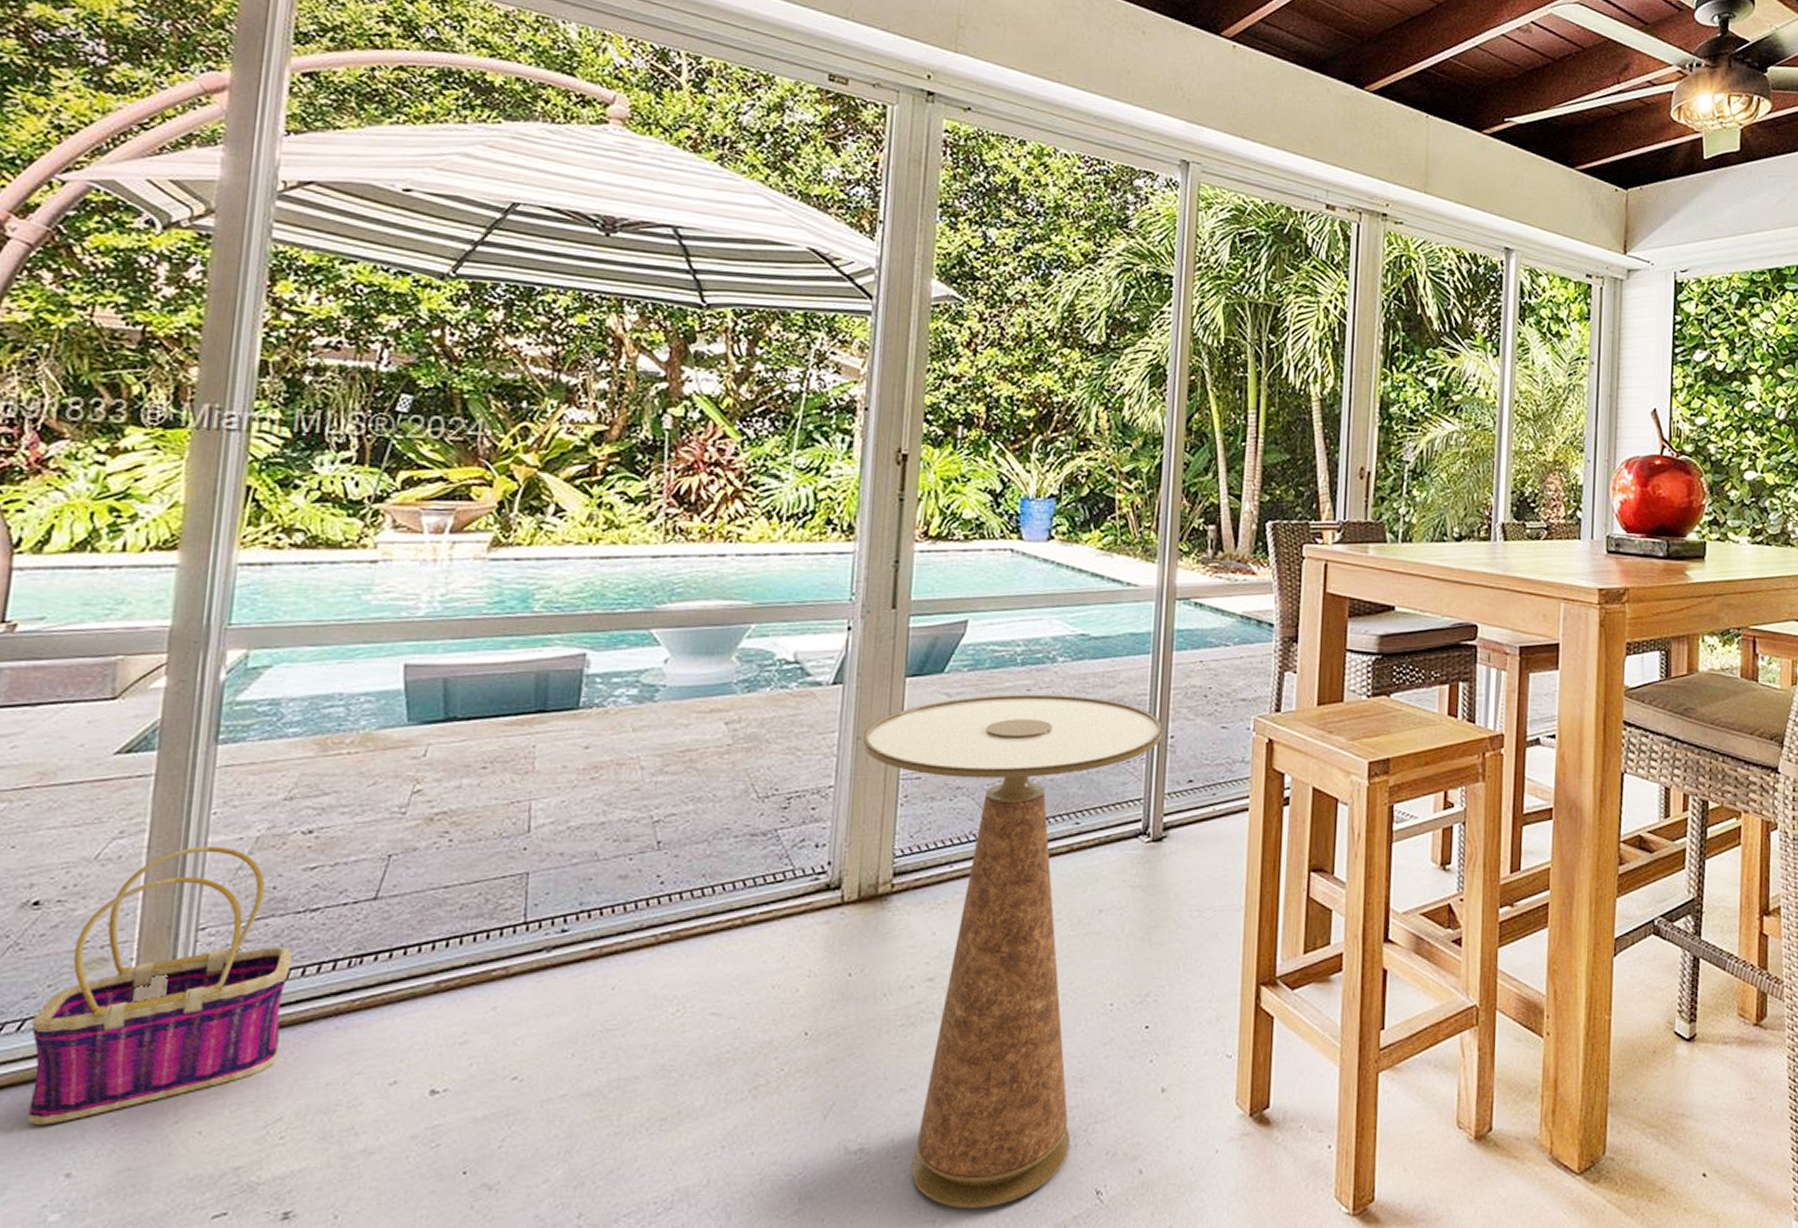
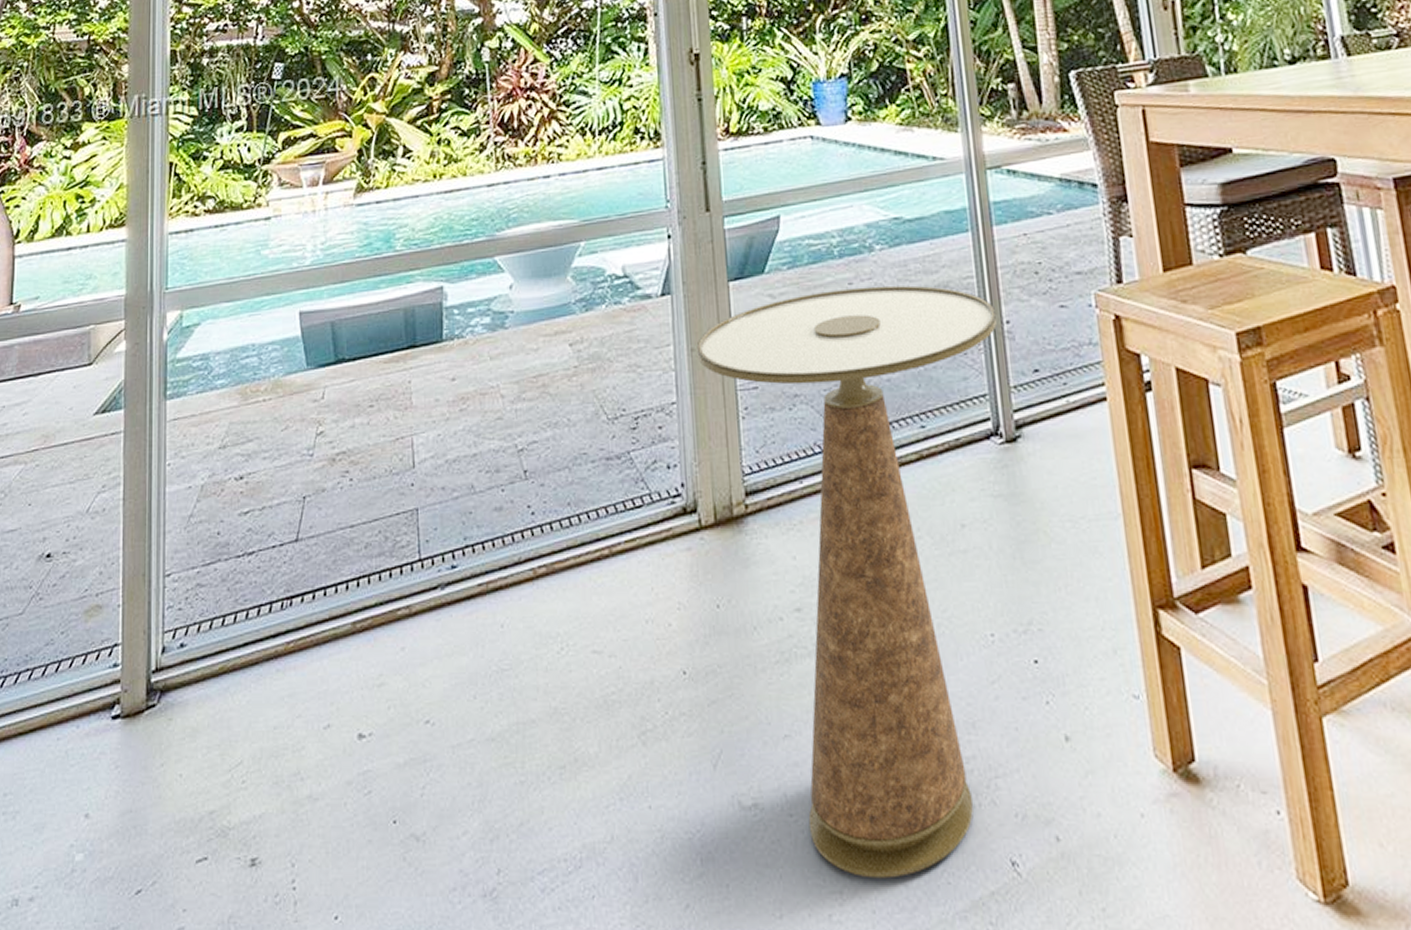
basket: present [28,847,293,1125] -> none [52,496,238,766]

